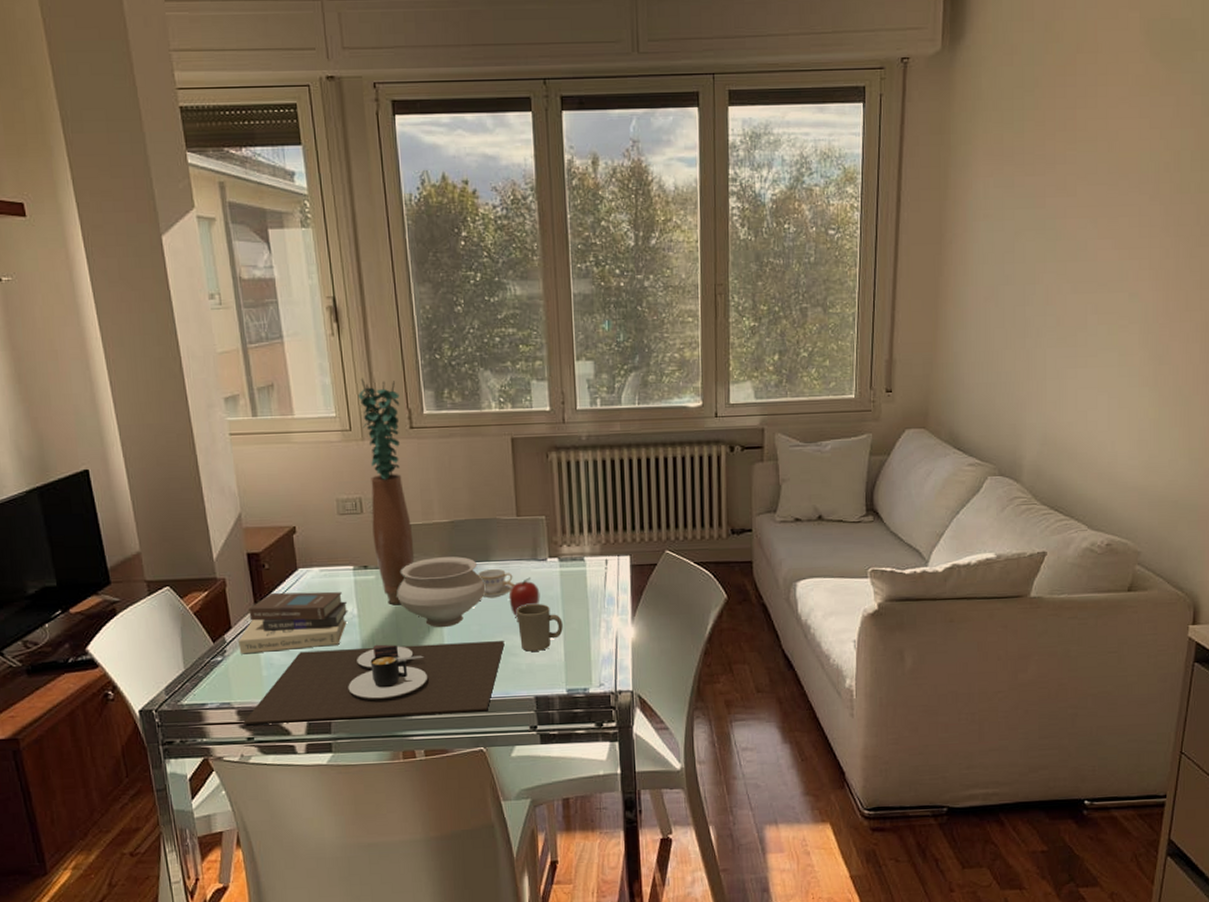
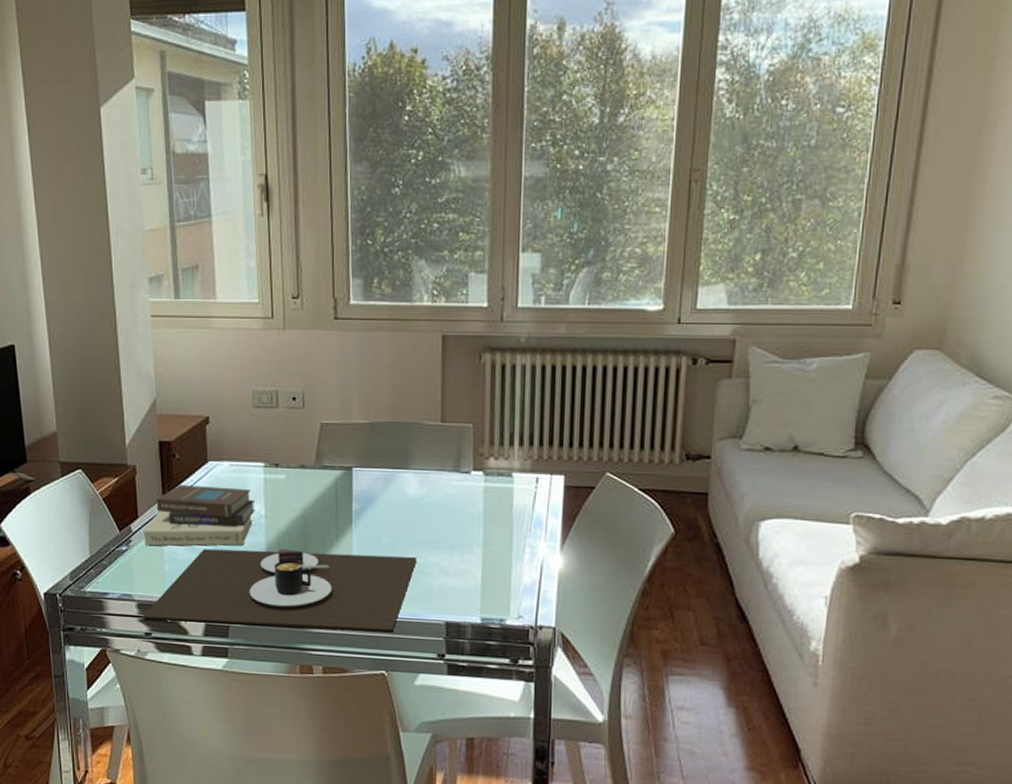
vase: present [357,378,415,604] -> none [282,262,329,508]
bowl: present [397,556,486,628] -> none [307,460,401,538]
teacup: present [478,569,515,599] -> none [394,478,433,510]
fruit: present [509,577,540,617] -> none [425,490,460,533]
mug: present [516,603,563,651] -> none [432,519,483,573]

